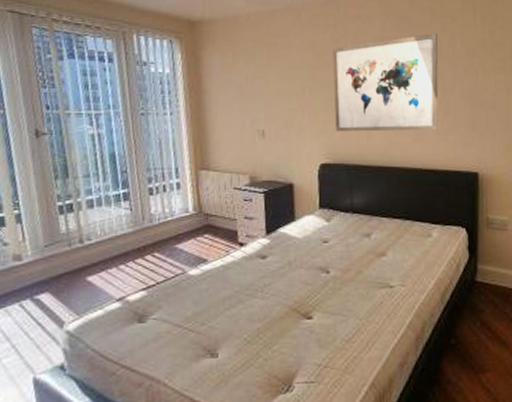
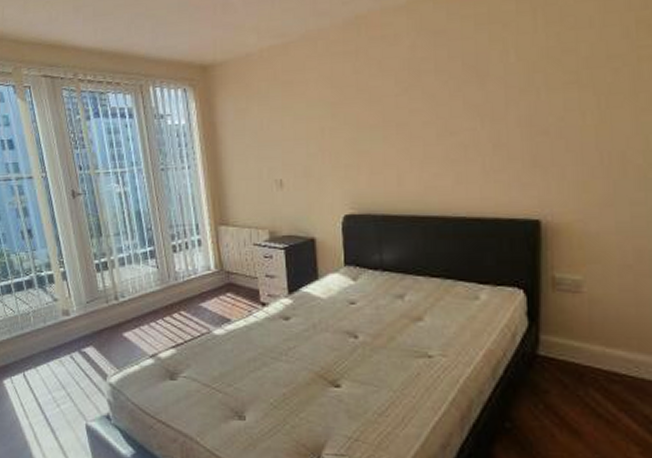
wall art: present [332,33,438,132] -> none [354,47,486,177]

